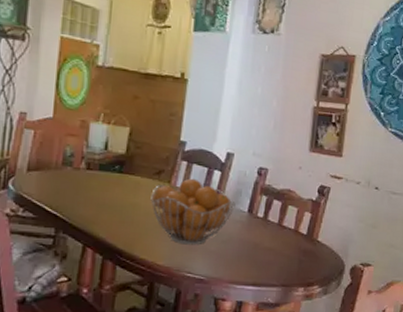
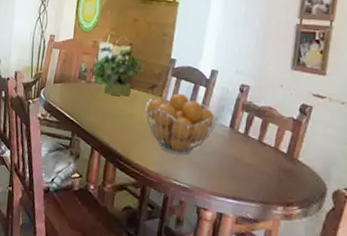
potted plant: none [75,121,149,184] -> present [88,41,144,96]

